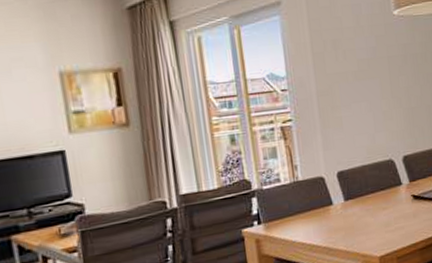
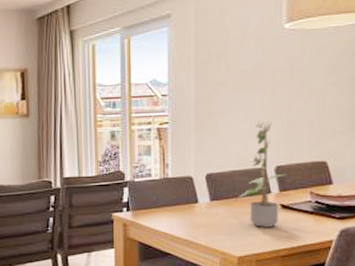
potted plant: none [369,109,414,222] -> present [235,120,287,228]

